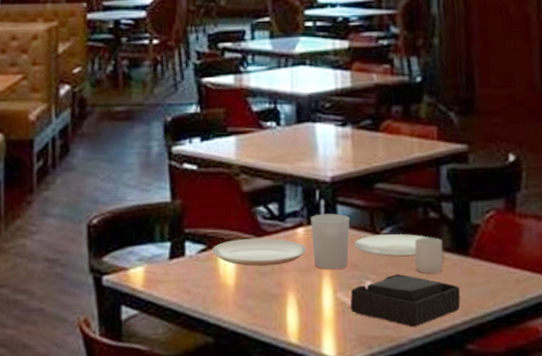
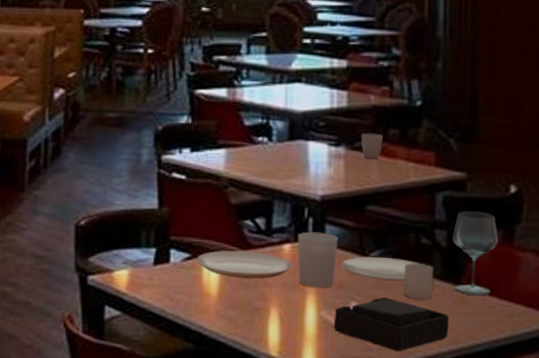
cup: none [366,111,387,137] -> present [361,133,383,159]
wine glass: none [457,182,502,265] -> present [452,211,499,296]

